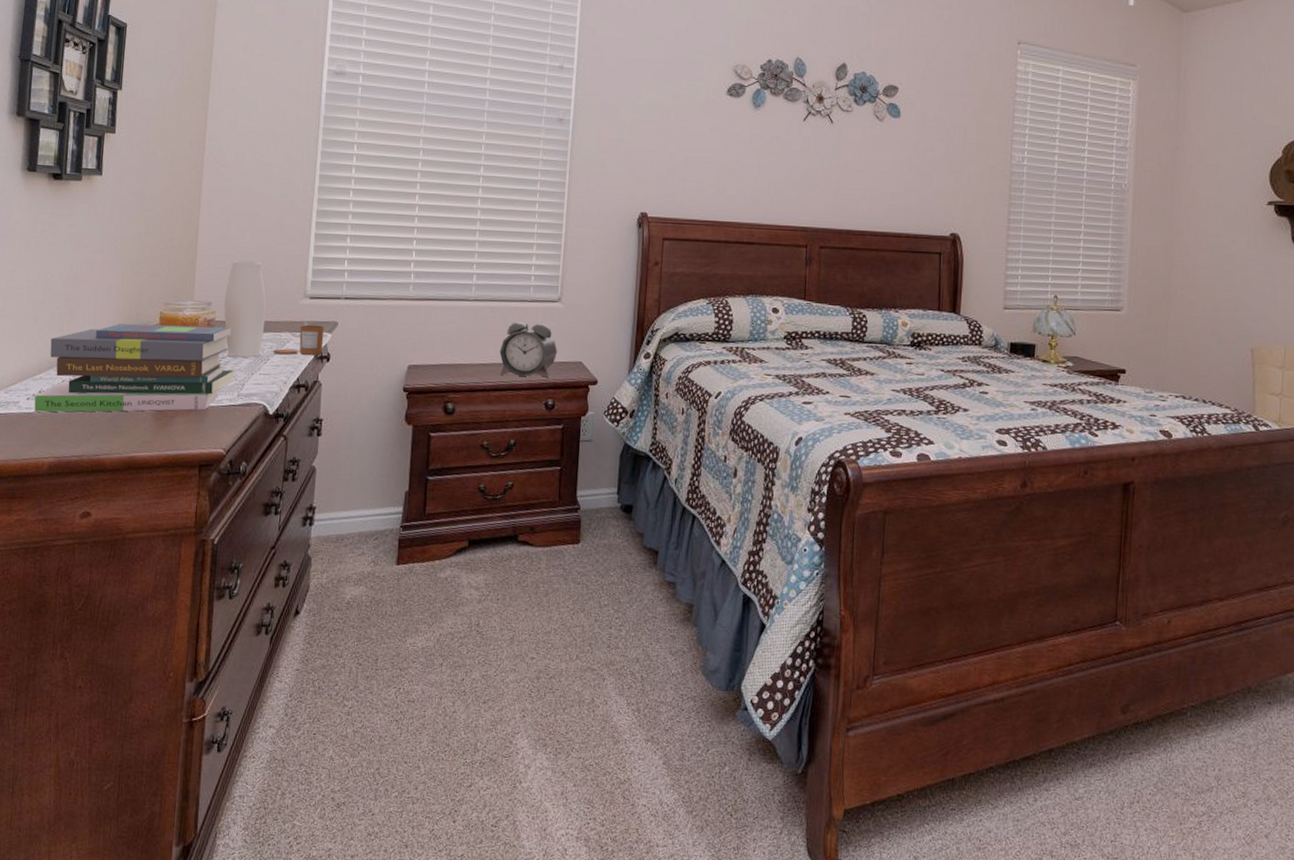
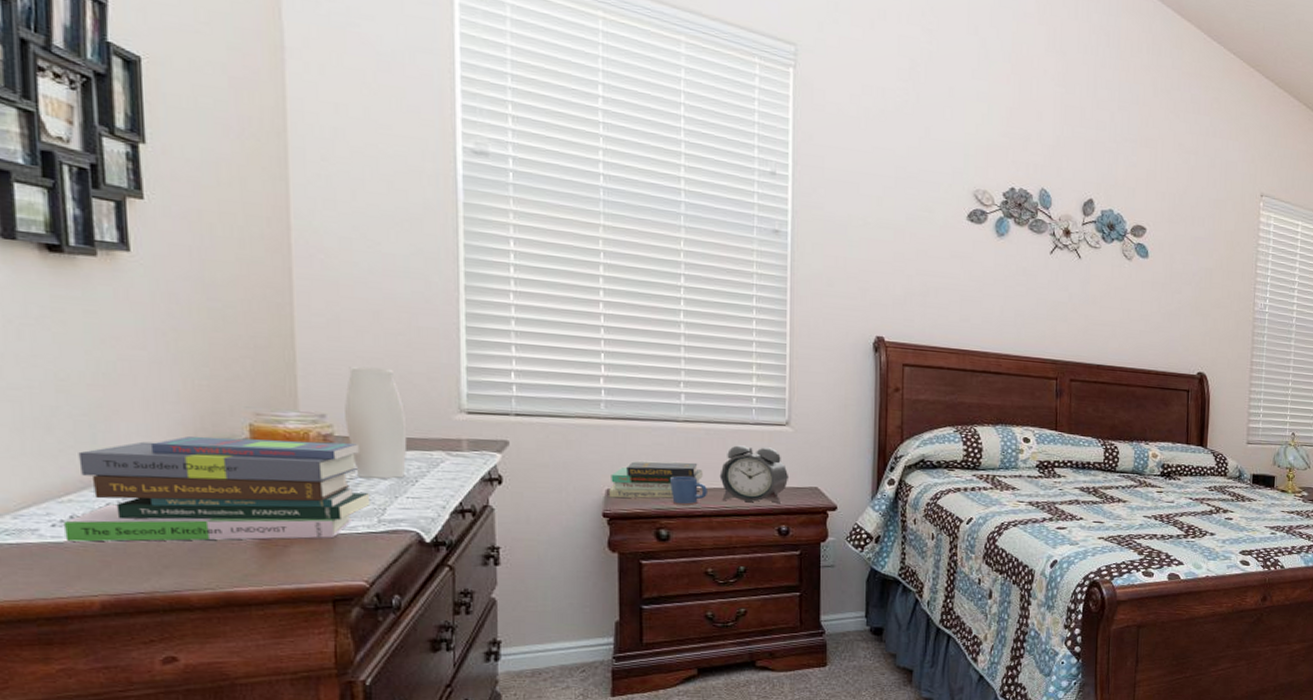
candle: present [273,324,325,356] -> none [422,443,492,479]
books: none [410,339,486,374] -> present [609,461,703,499]
mug: none [458,351,489,381] -> present [669,475,707,506]

